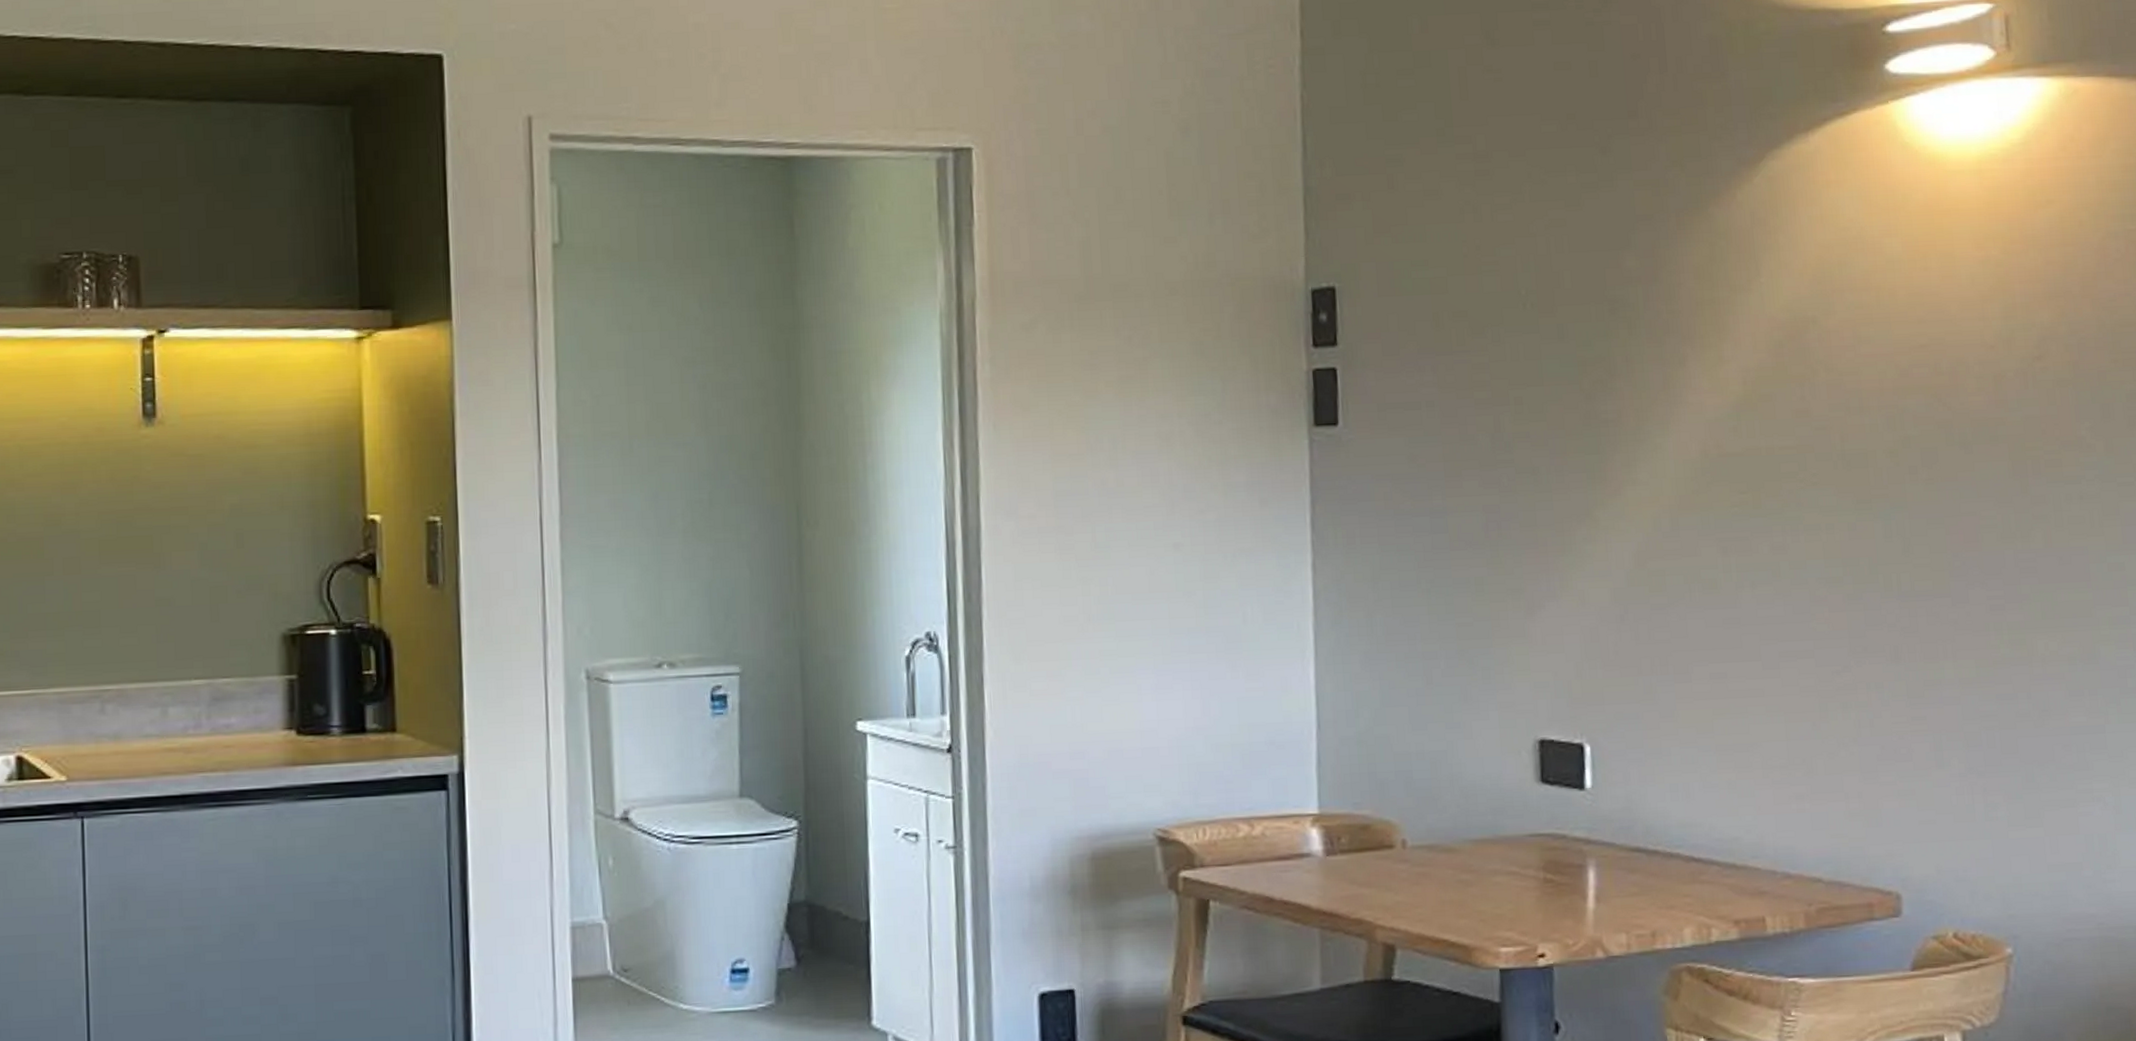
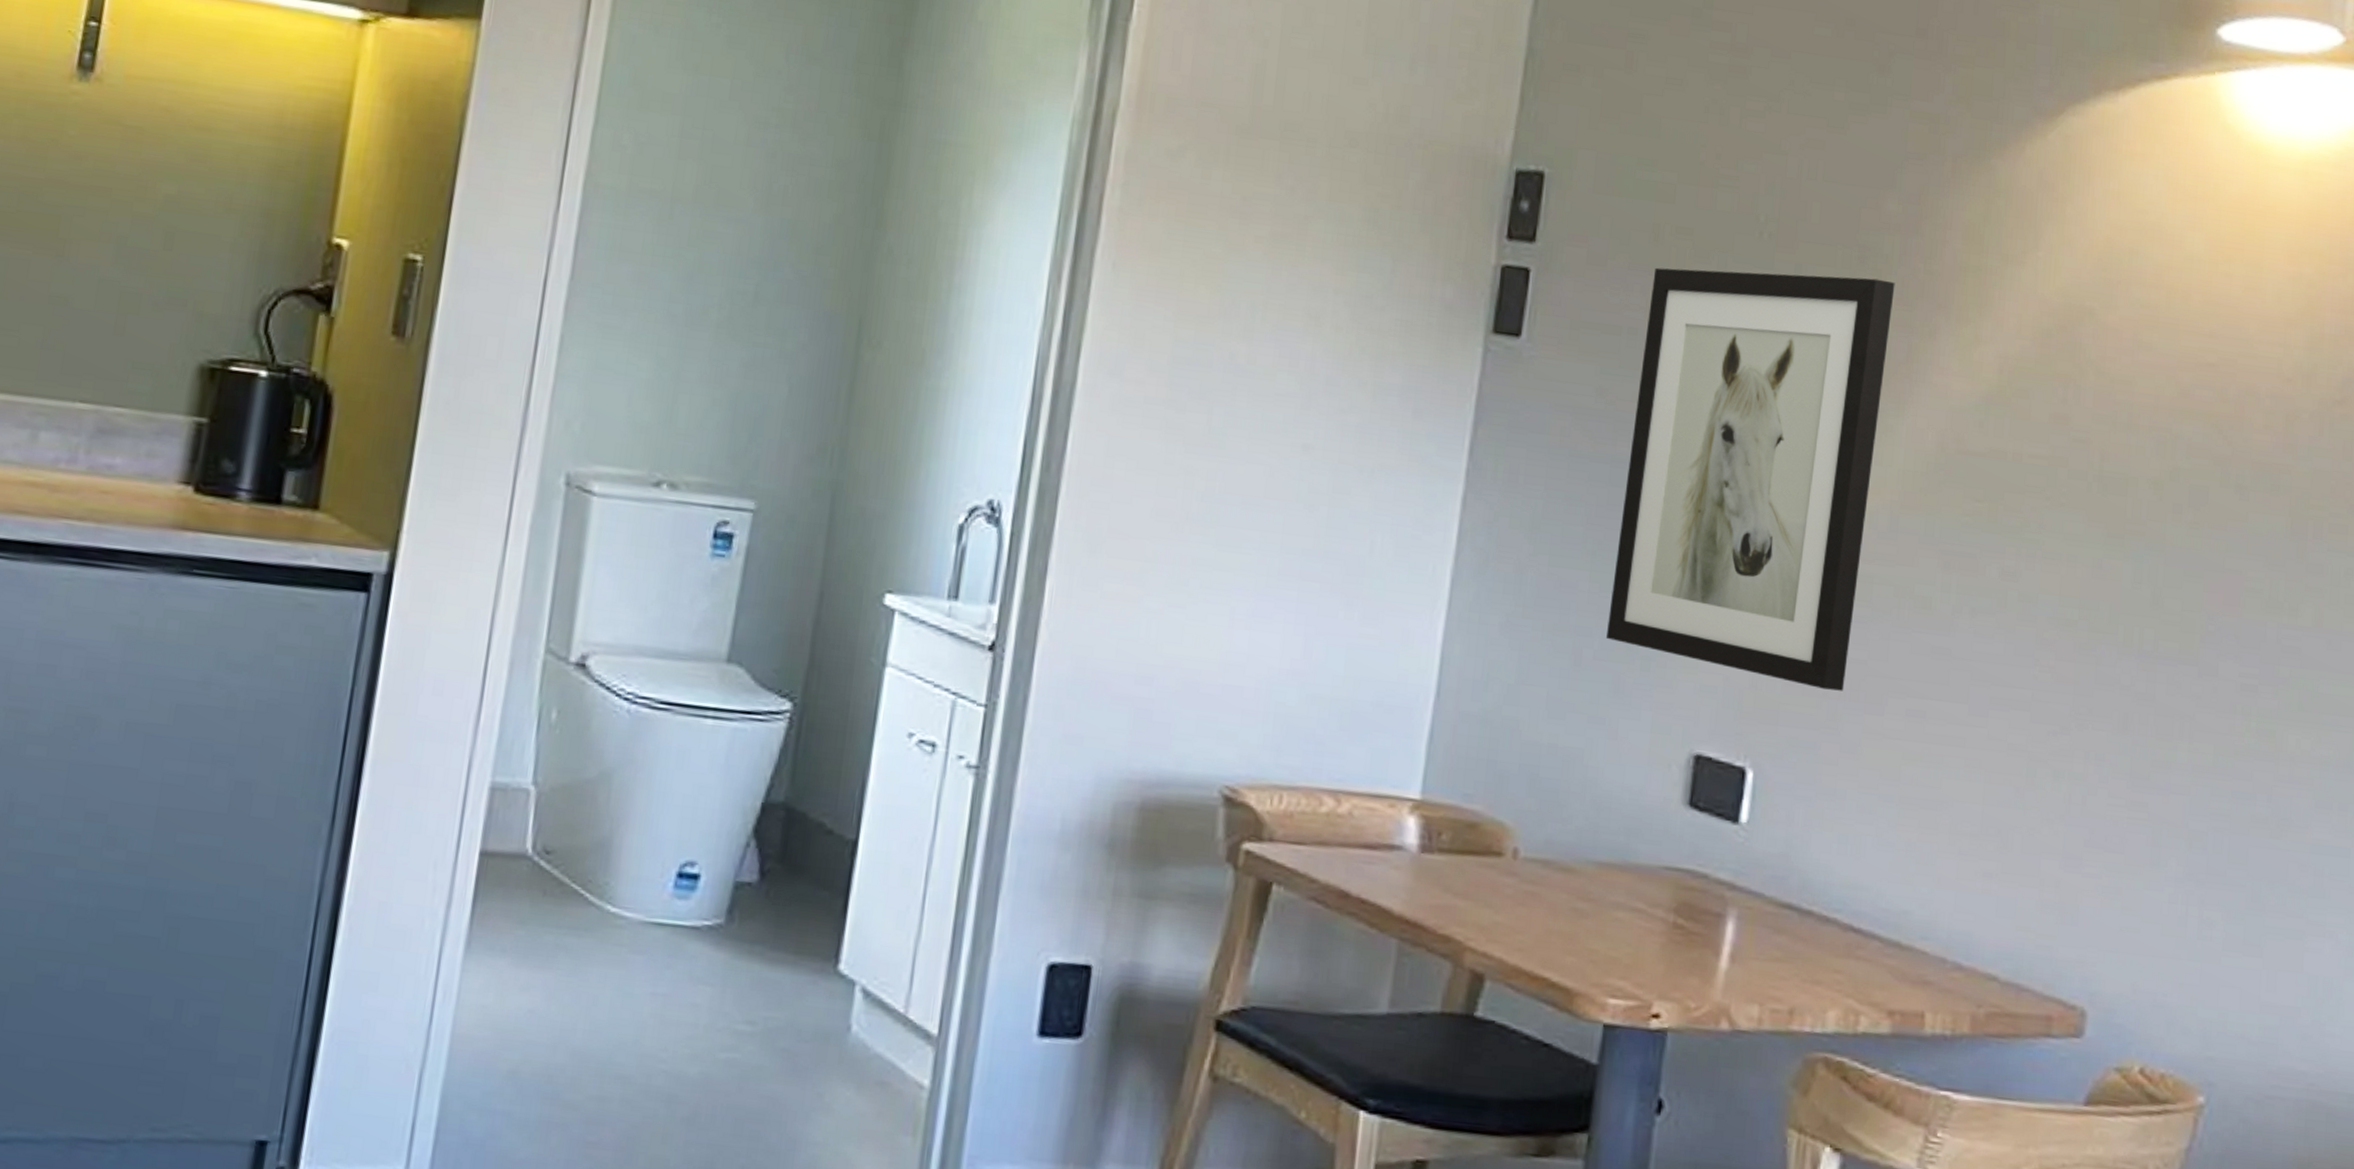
wall art: none [1440,325,1655,669] -> present [1605,267,1895,691]

